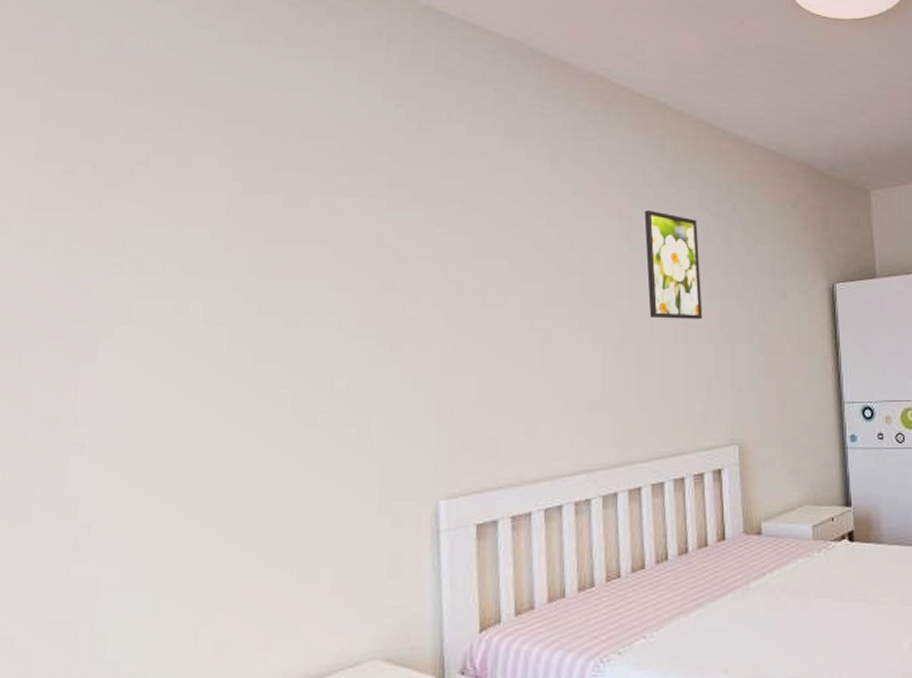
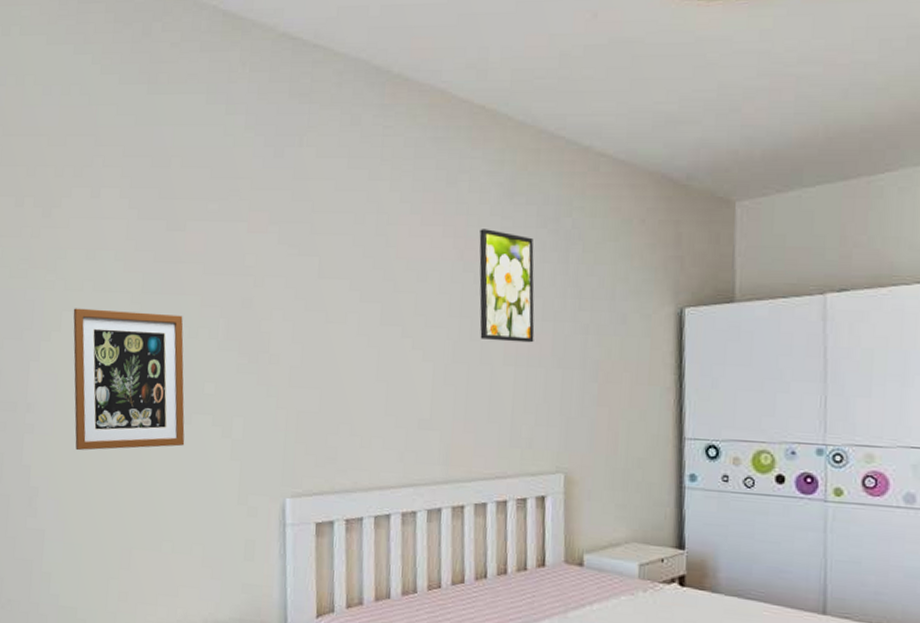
picture frame: none [149,296,308,471] -> present [73,308,185,451]

